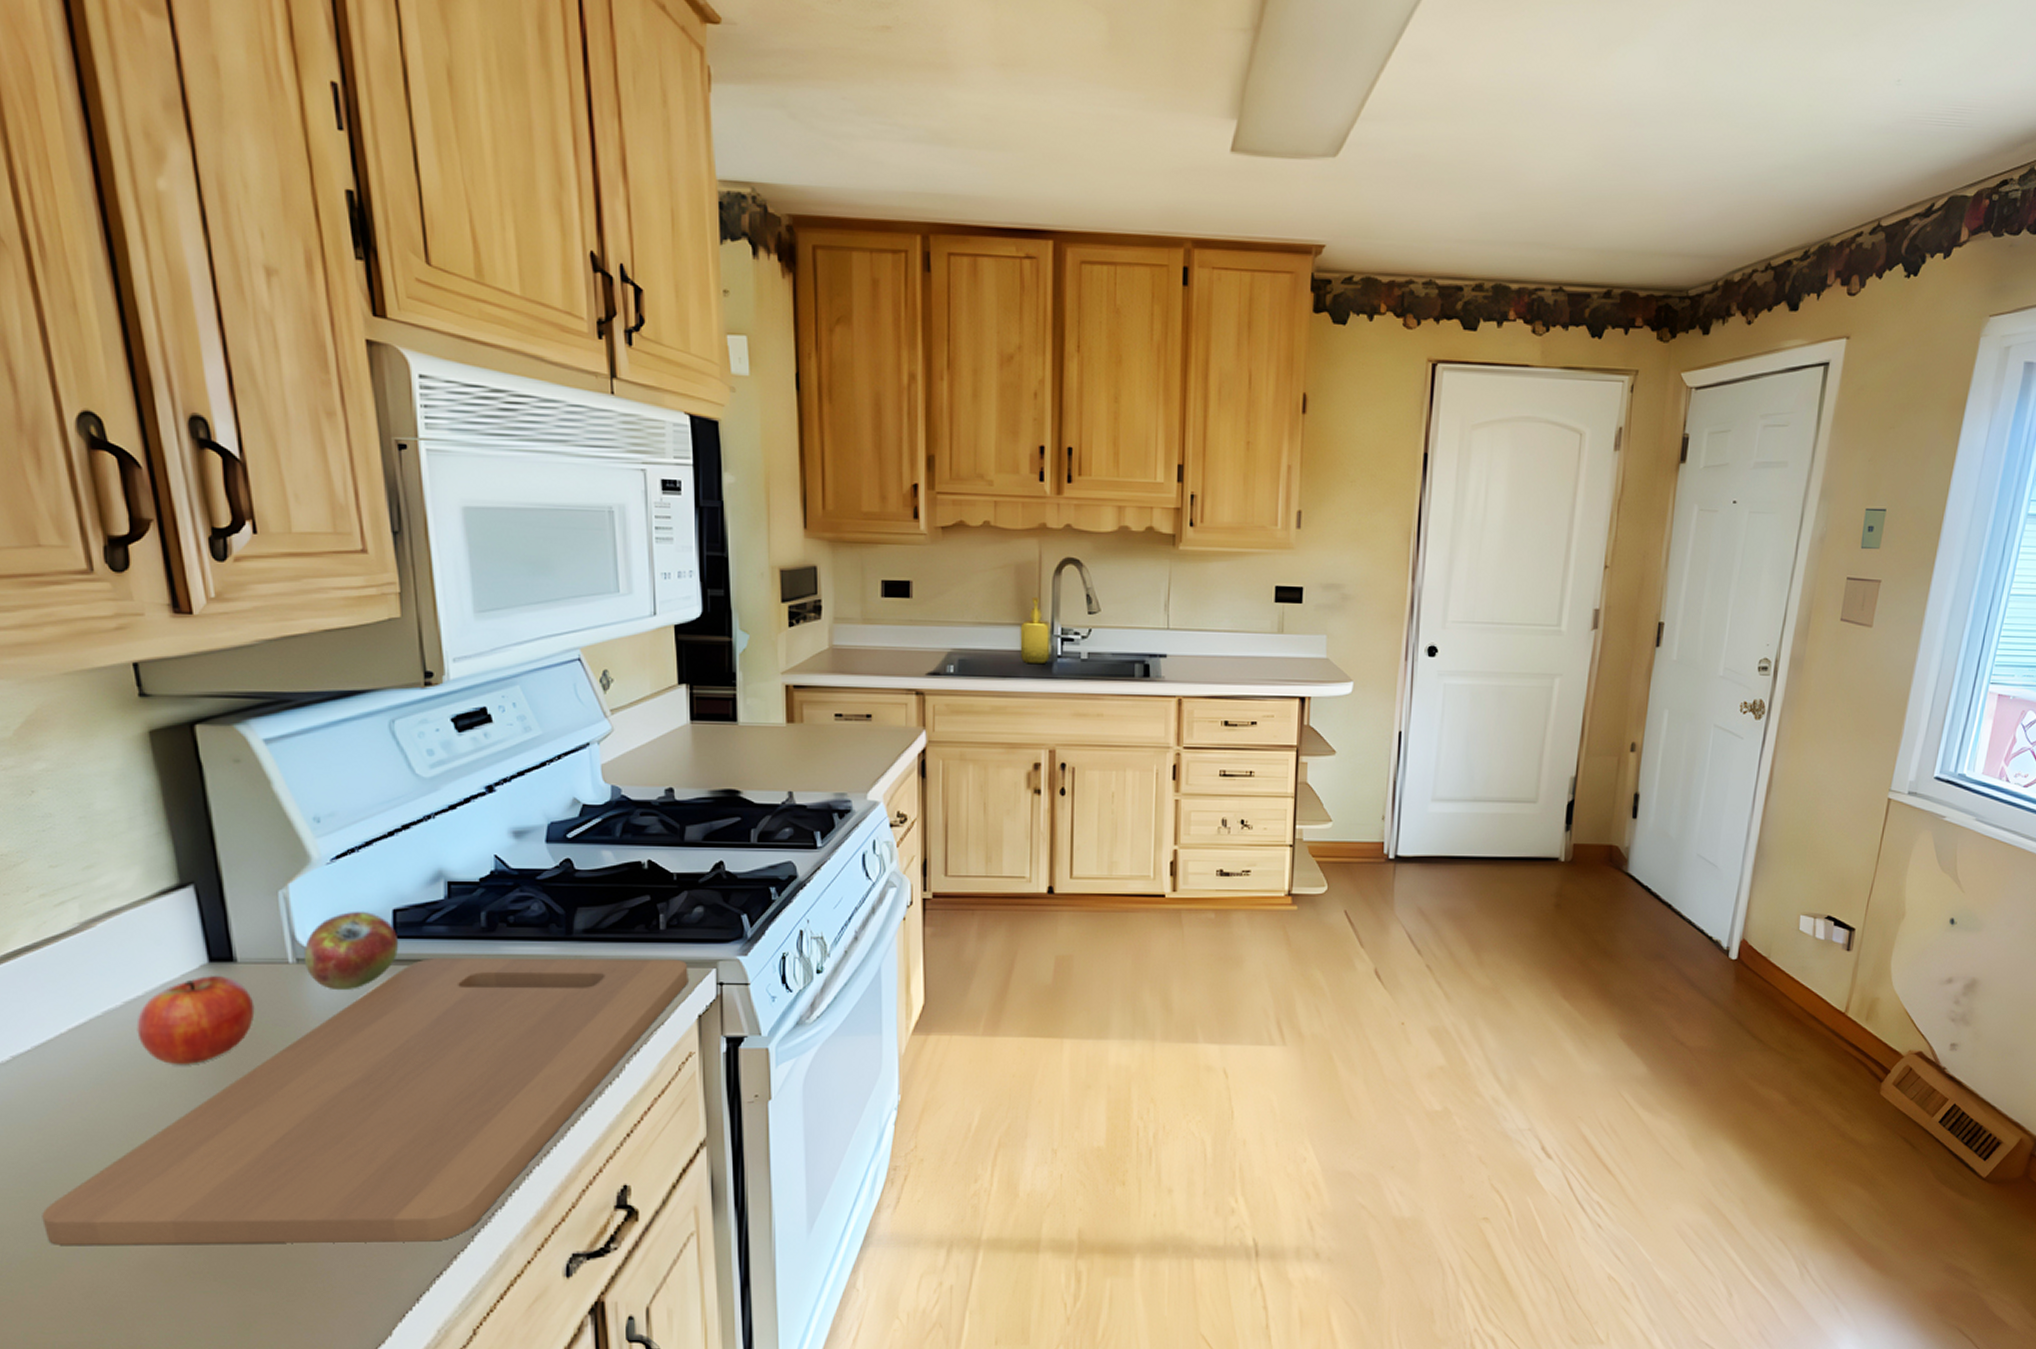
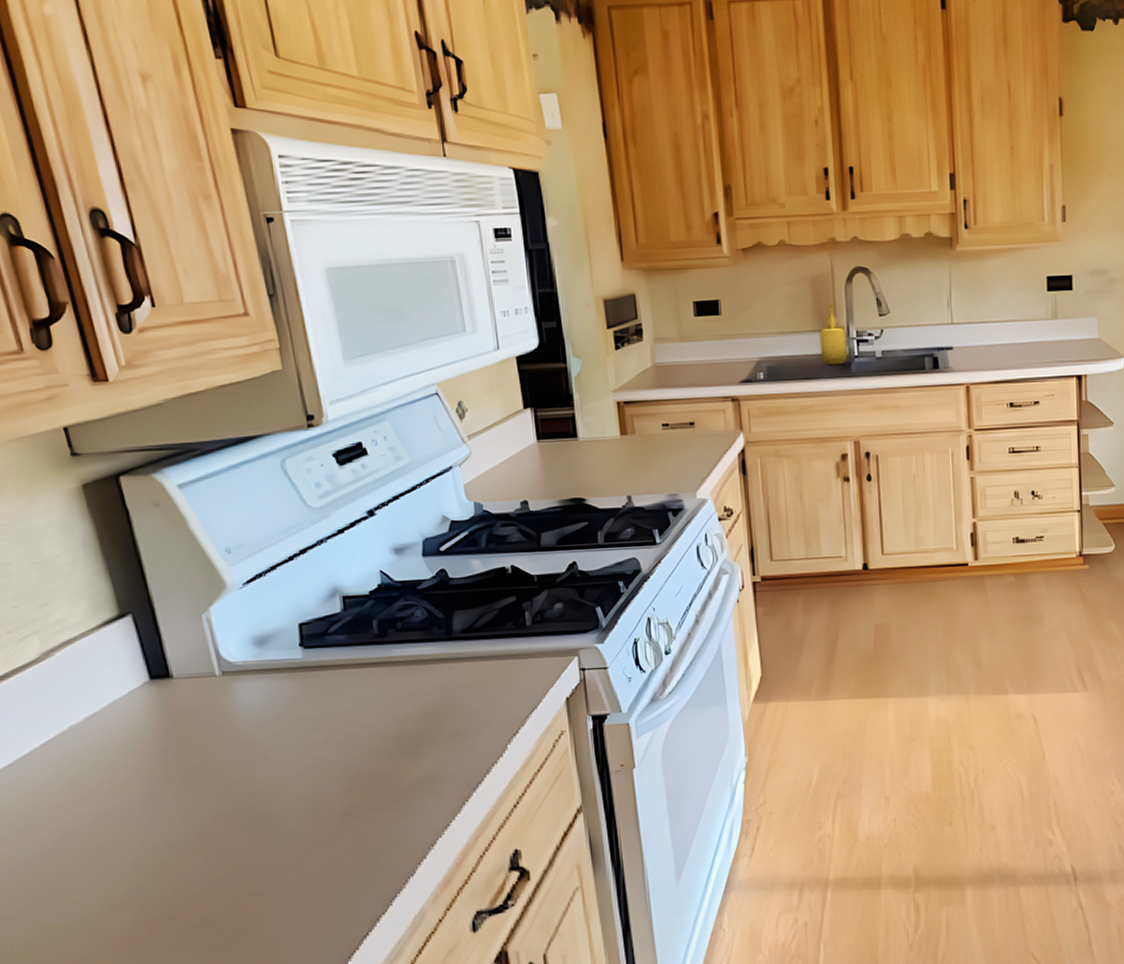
cutting board: present [42,957,688,1245] -> none [34,650,555,927]
fruit: present [136,975,255,1065] -> none [95,690,192,769]
fruit: present [303,911,399,991] -> none [227,627,307,697]

